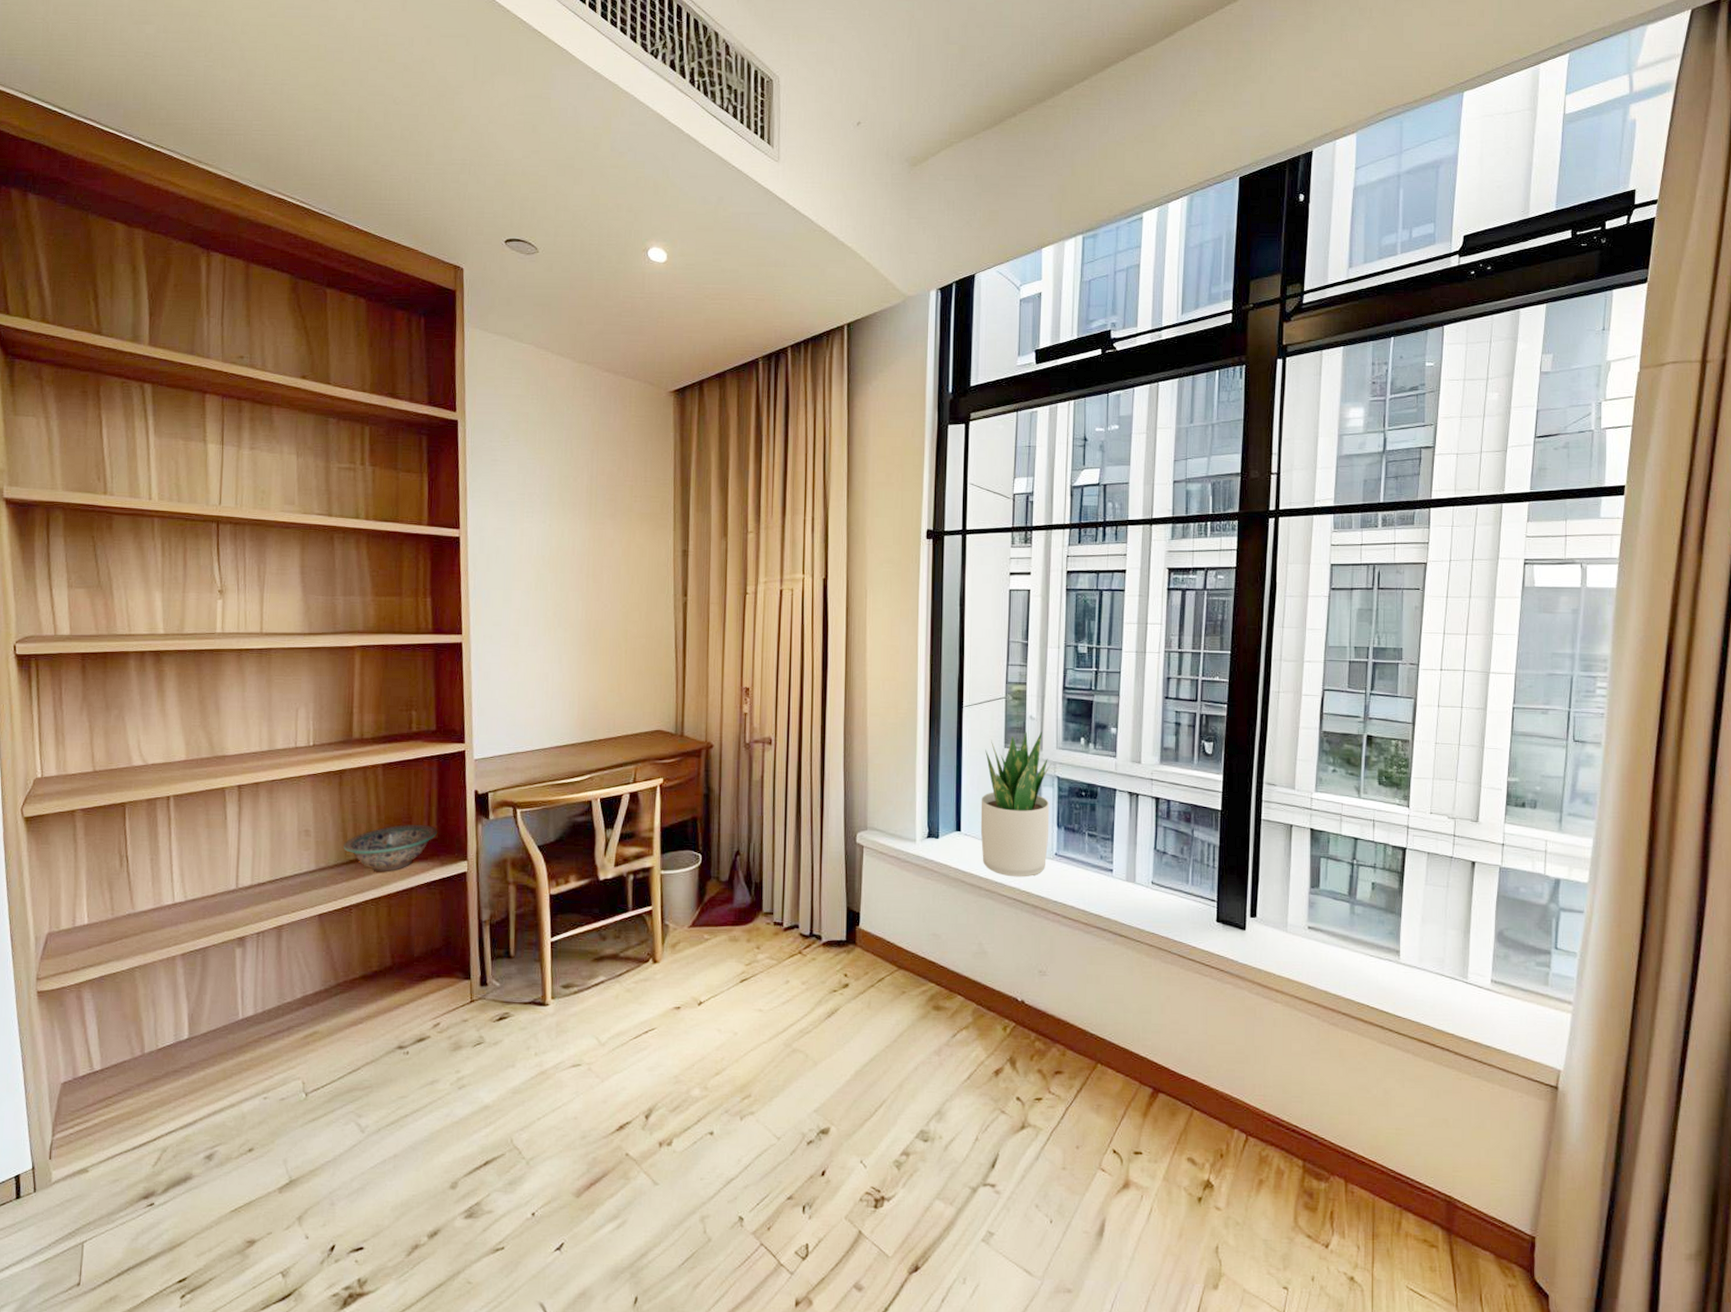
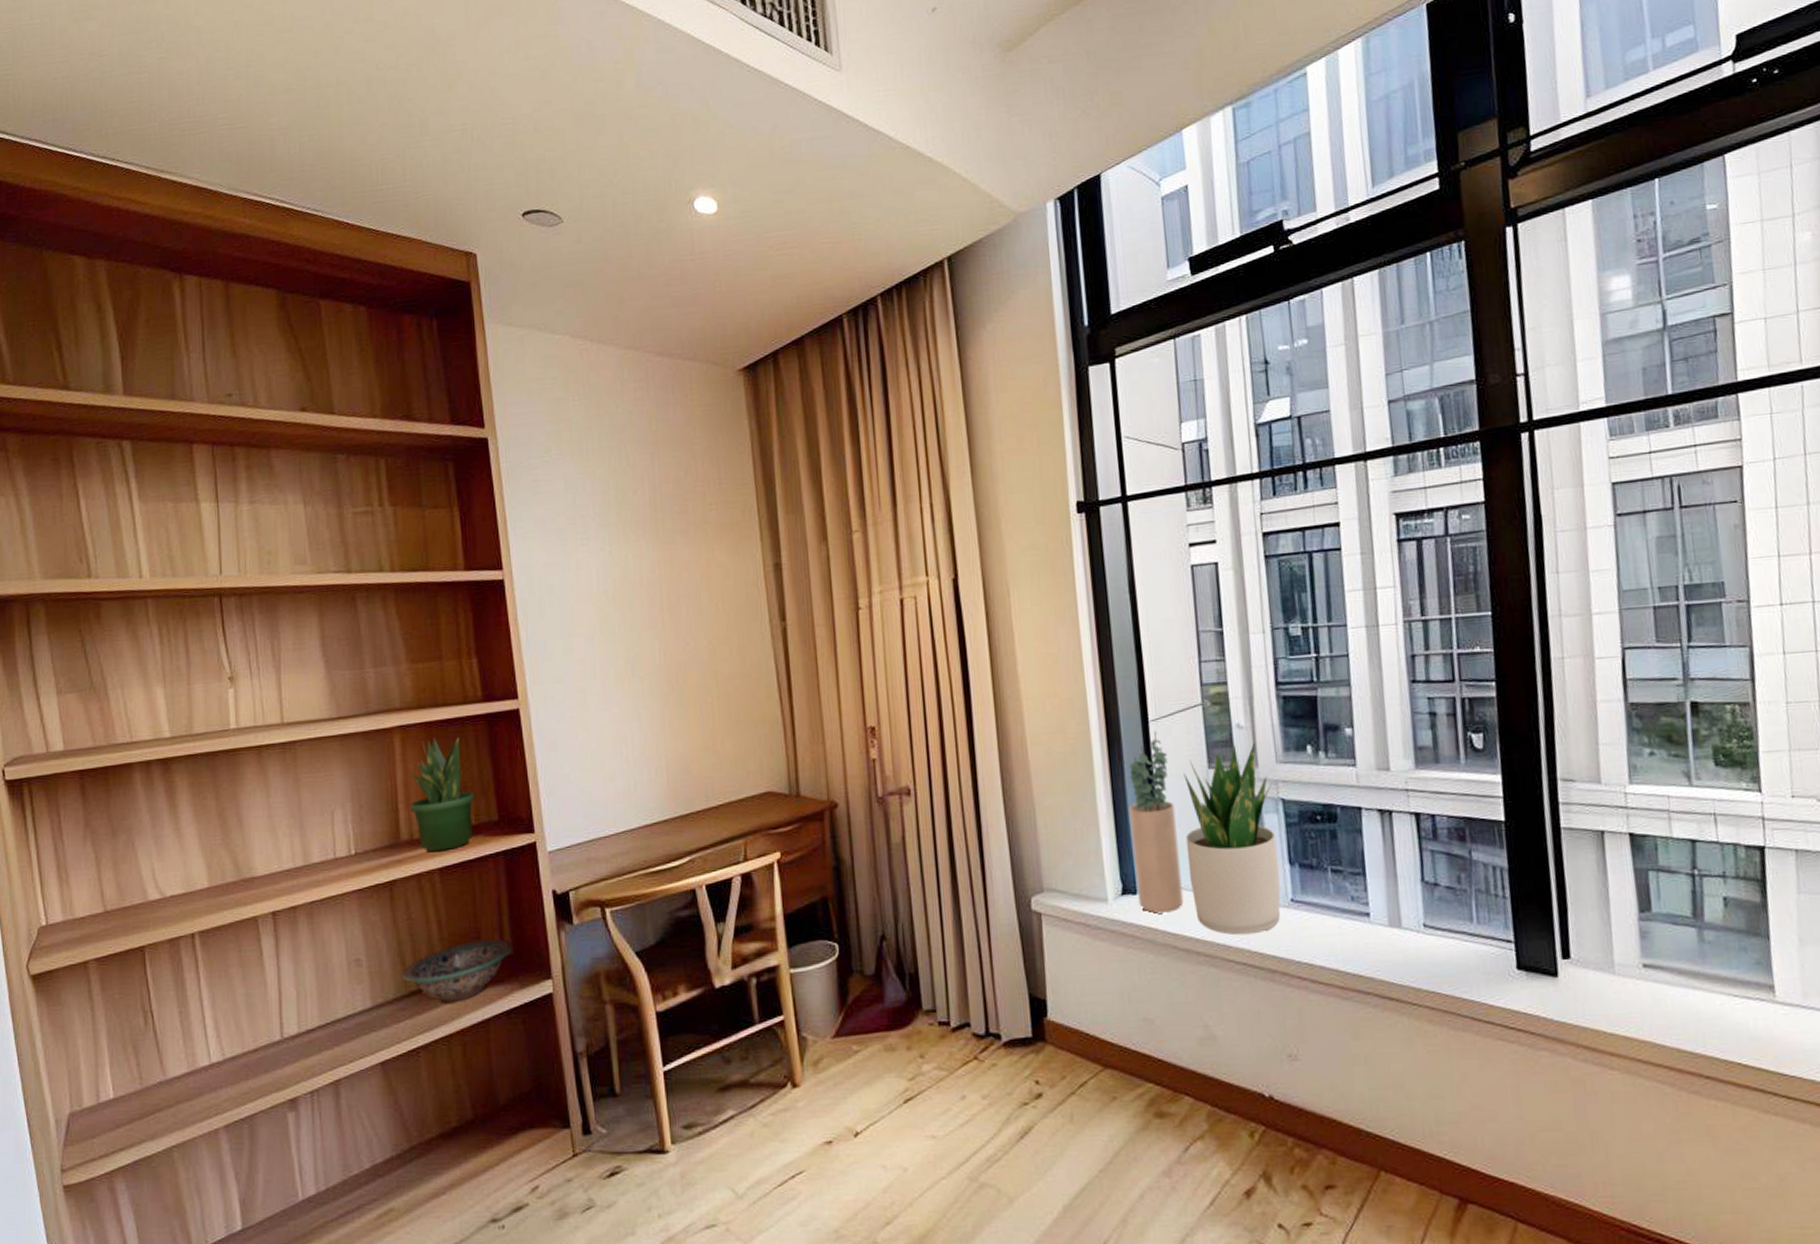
planter: none [363,659,418,751] -> present [409,736,475,853]
vase: none [939,714,976,855] -> present [1128,730,1184,914]

